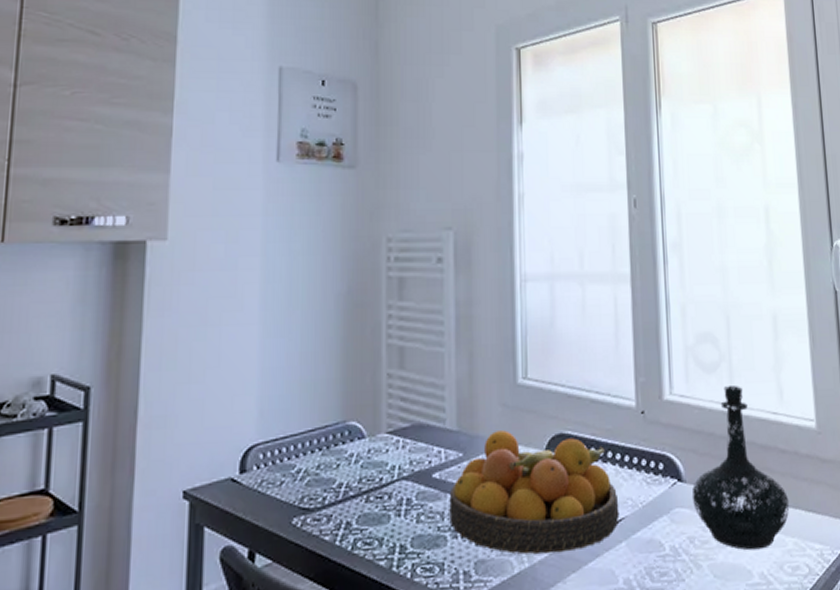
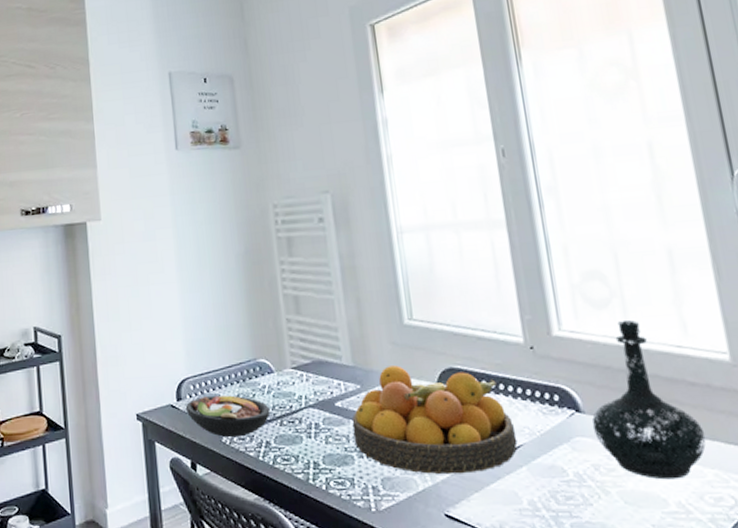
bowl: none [249,466,356,519] -> present [185,395,271,438]

